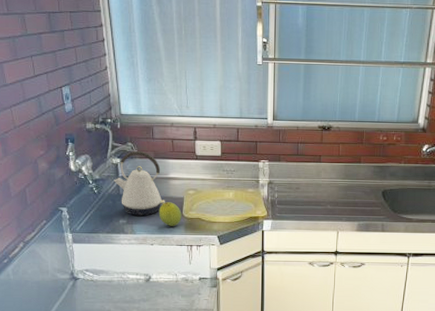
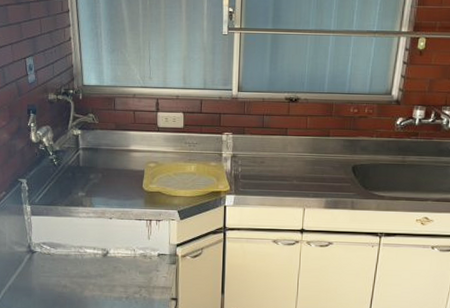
kettle: present [114,150,165,216] -> none [74,122,125,189]
fruit: present [158,202,182,226] -> none [118,175,142,200]

